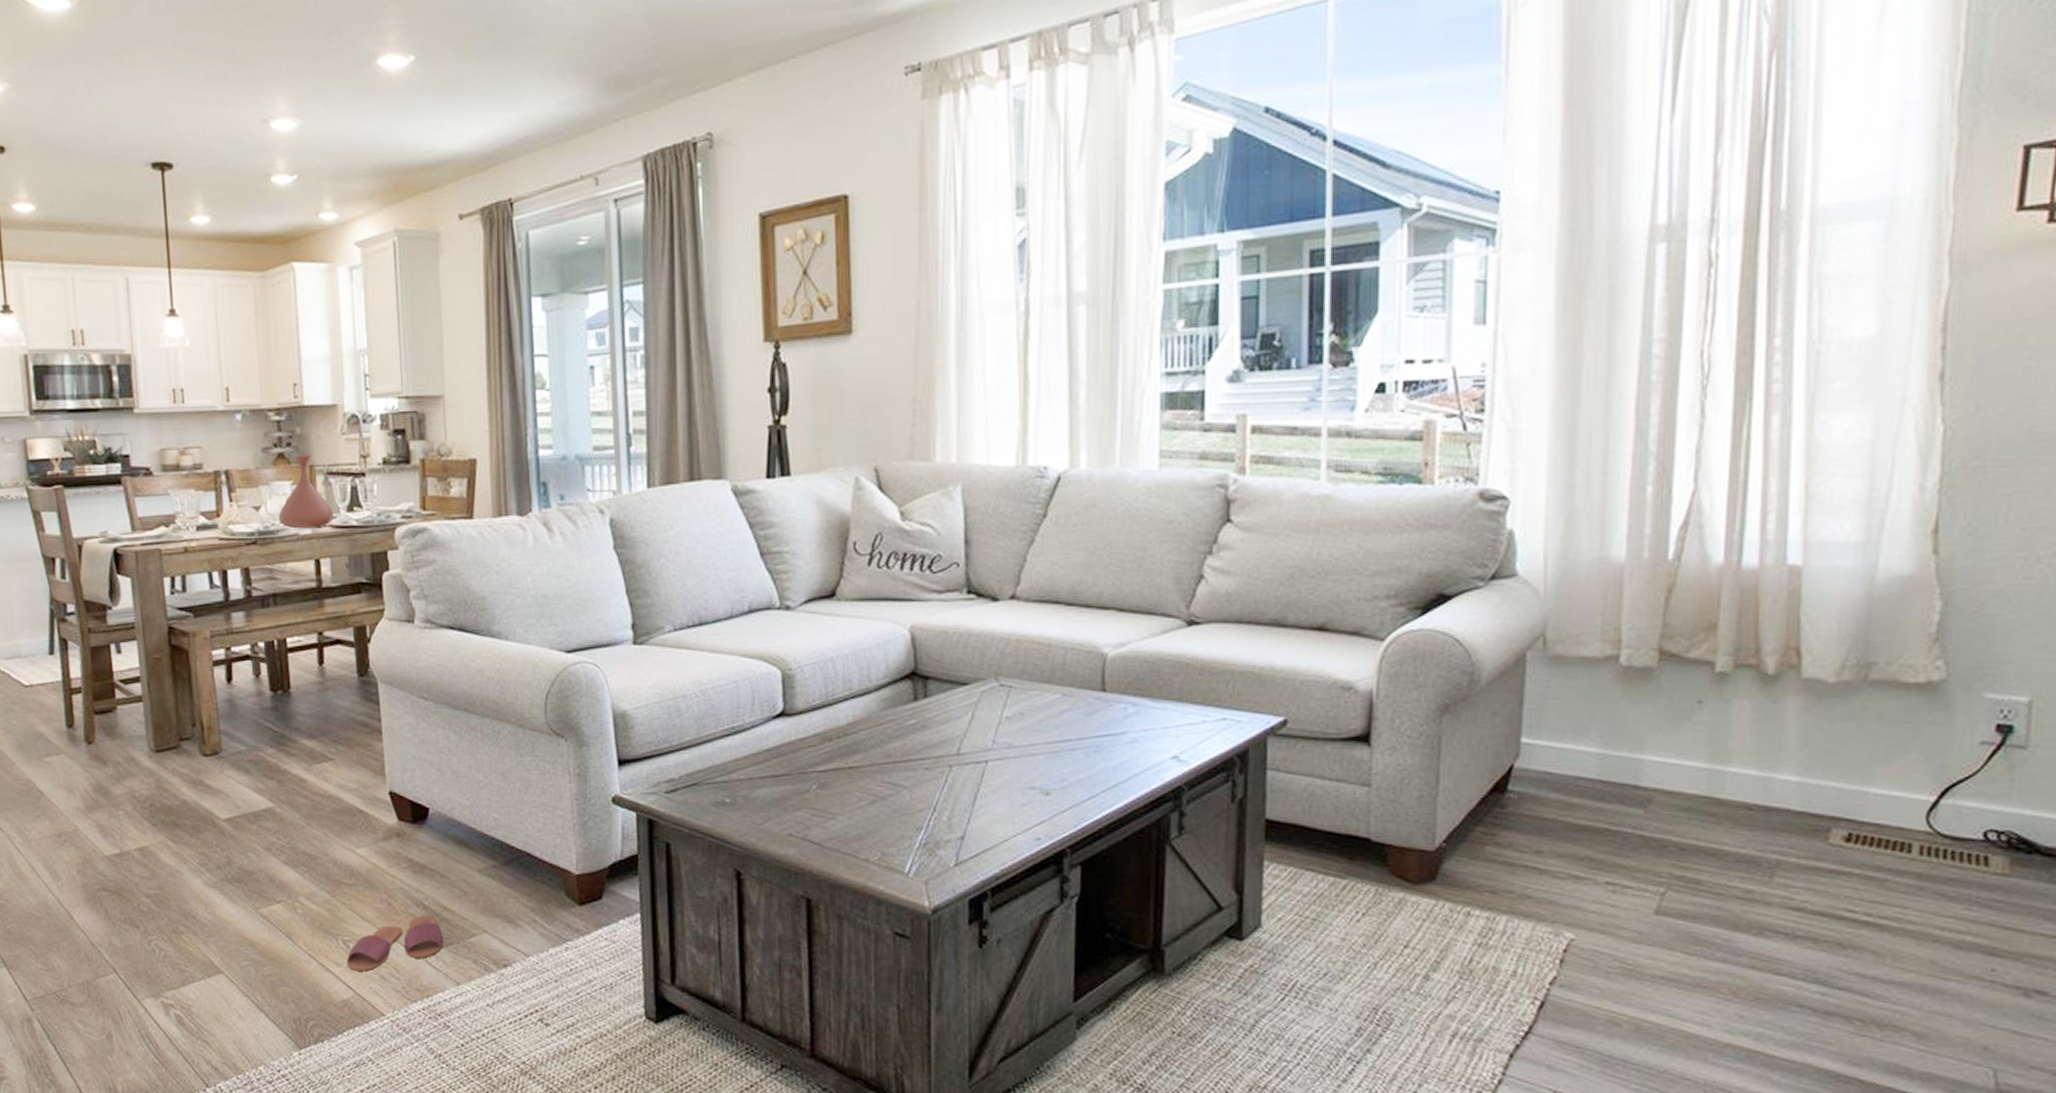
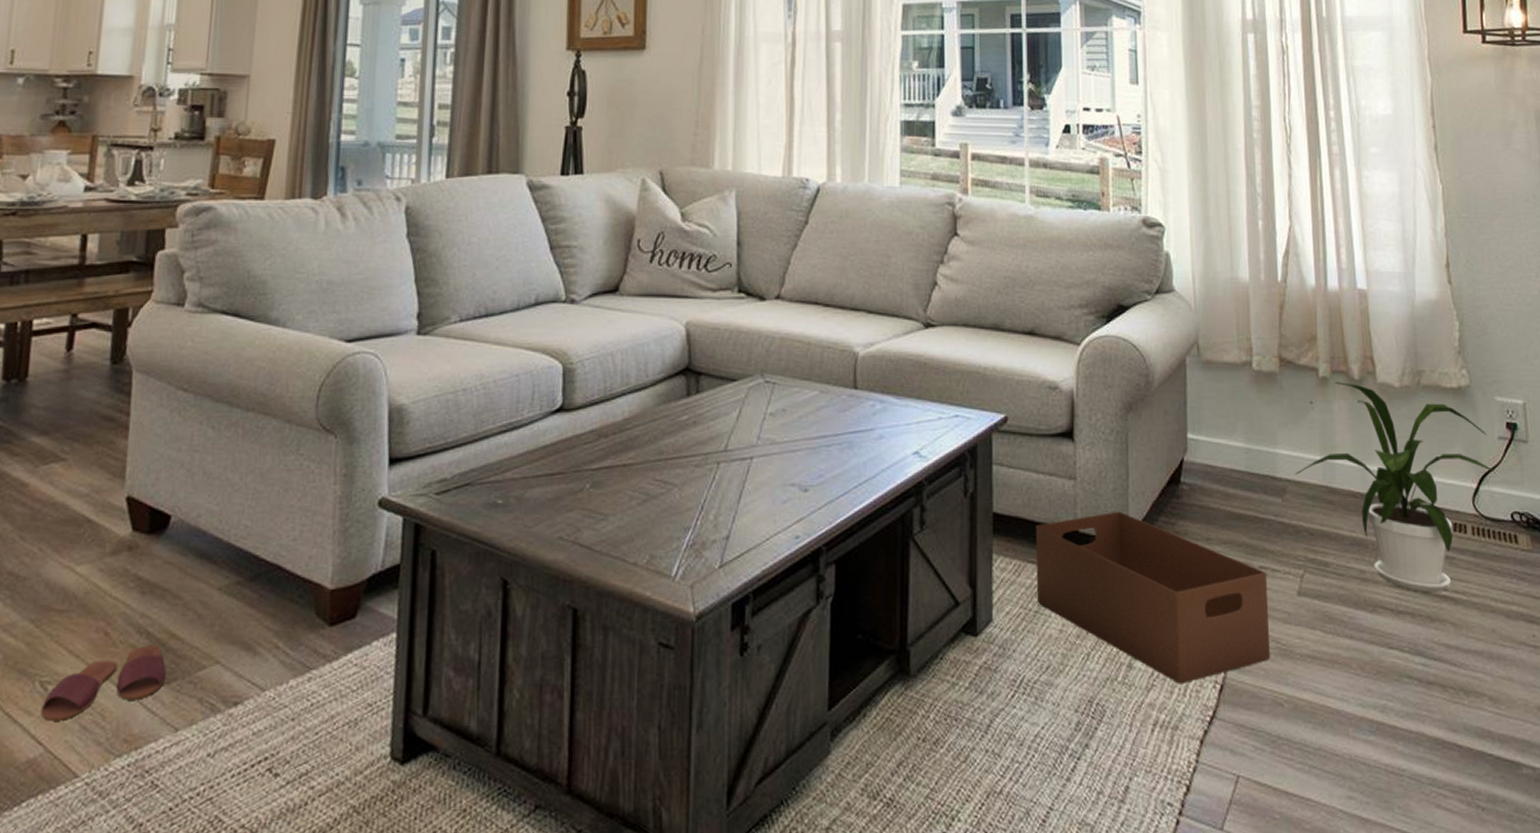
vase: present [278,453,334,529] -> none [47,123,111,201]
storage basket: none [1315,820,1615,998] -> present [1035,511,1270,684]
house plant: none [1665,678,1967,918] -> present [1294,382,1494,593]

